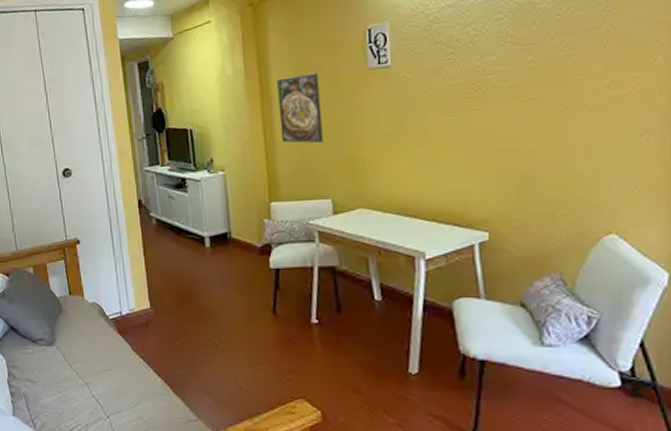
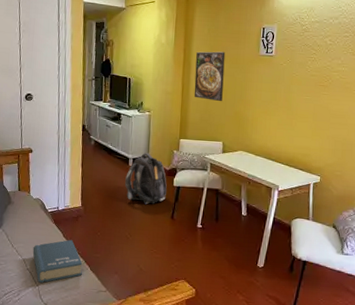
book: none [96,353,163,413] -> present [32,239,83,283]
backpack: none [203,227,263,298] -> present [125,153,168,205]

